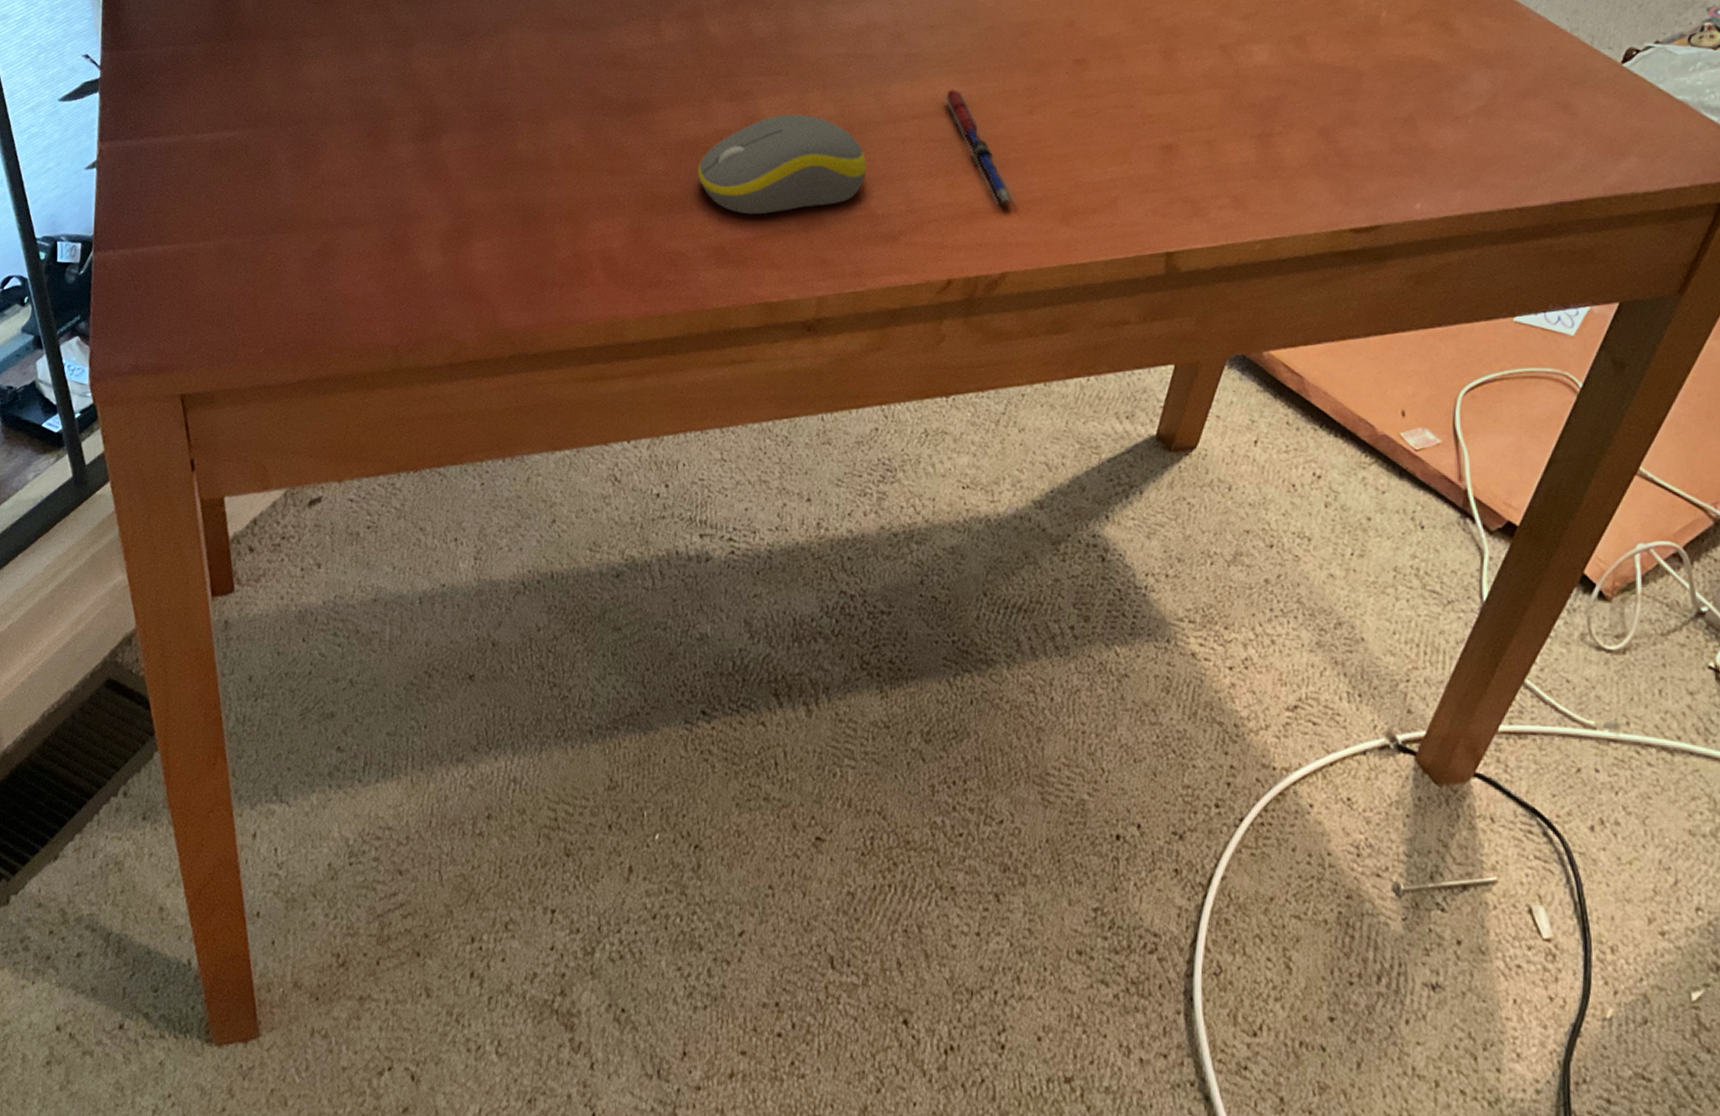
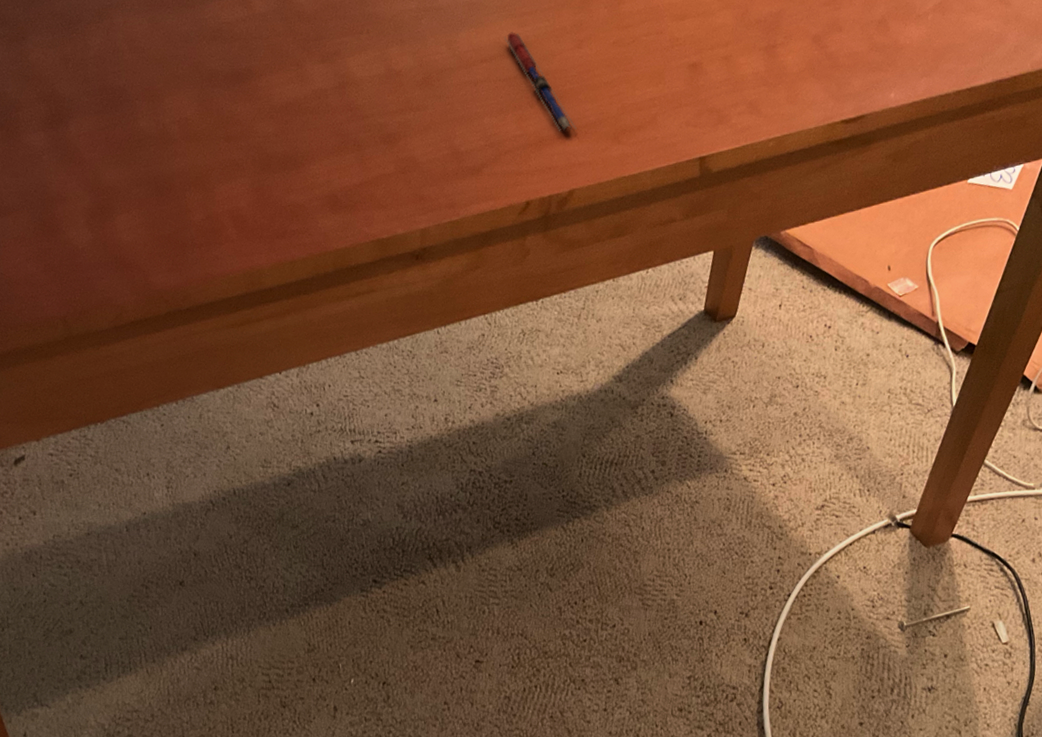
computer mouse: present [697,114,866,215] -> none [302,68,448,164]

